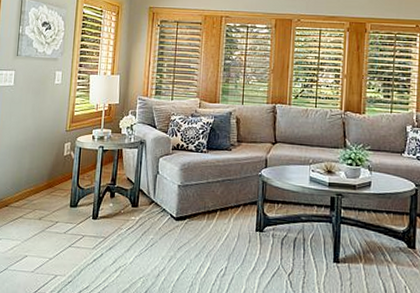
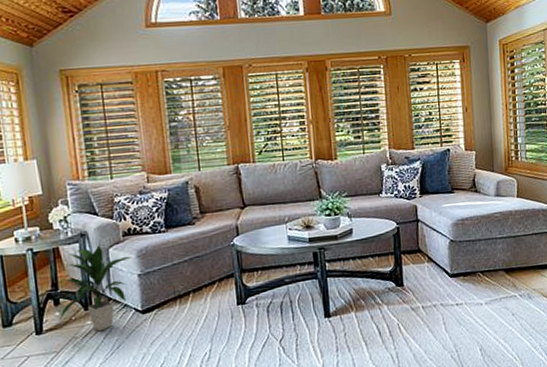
indoor plant: none [111,152,176,228] -> present [59,244,132,332]

